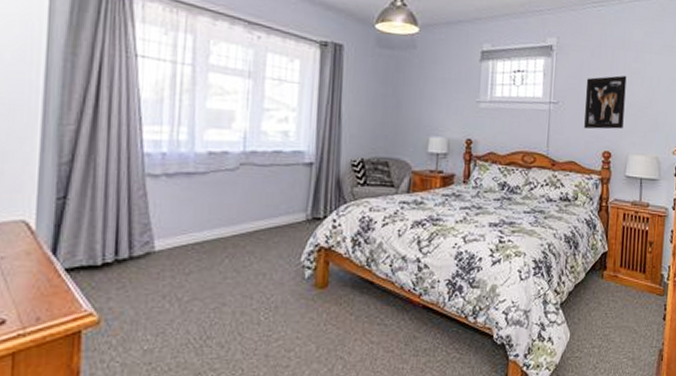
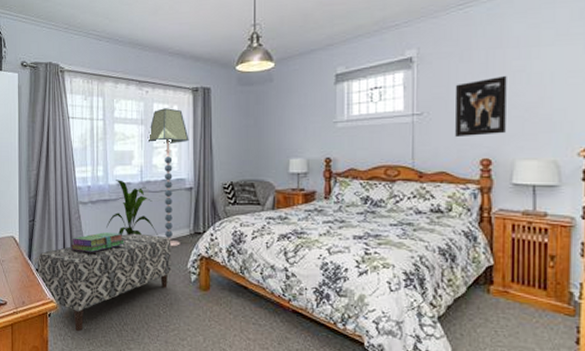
bench: none [66,218,281,355] -> present [37,233,171,332]
stack of books: none [128,216,214,244] -> present [70,232,124,253]
house plant: none [188,147,264,222] -> present [106,180,159,237]
floor lamp: none [256,61,313,236] -> present [147,108,189,247]

